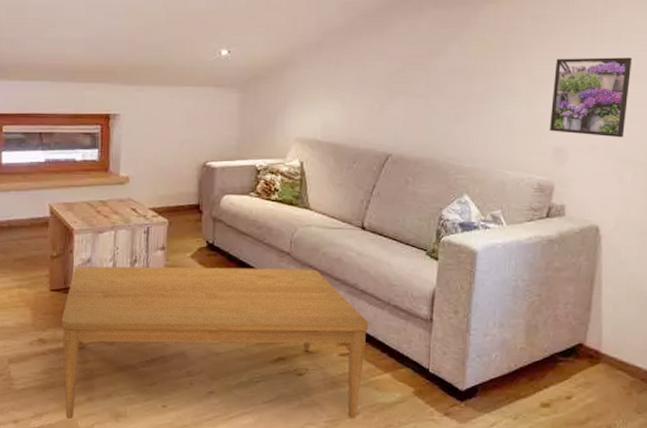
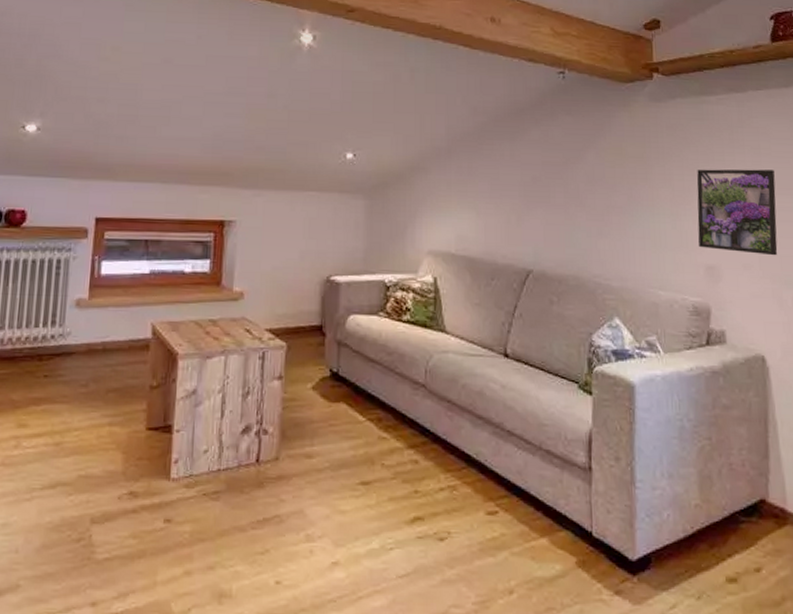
coffee table: present [61,266,369,420] -> none [156,398,519,601]

